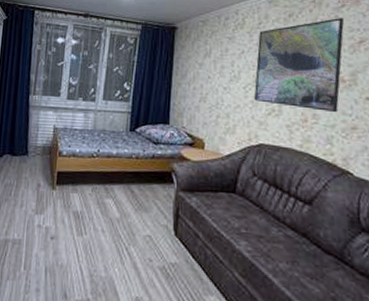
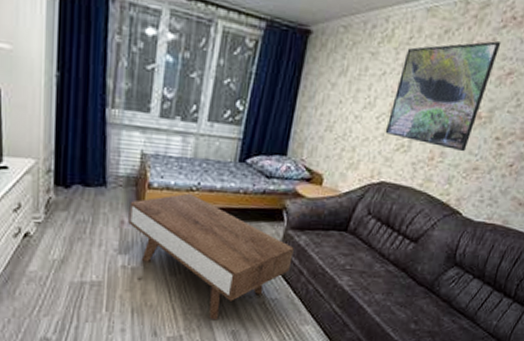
coffee table: none [44,159,187,285] -> present [128,193,294,320]

